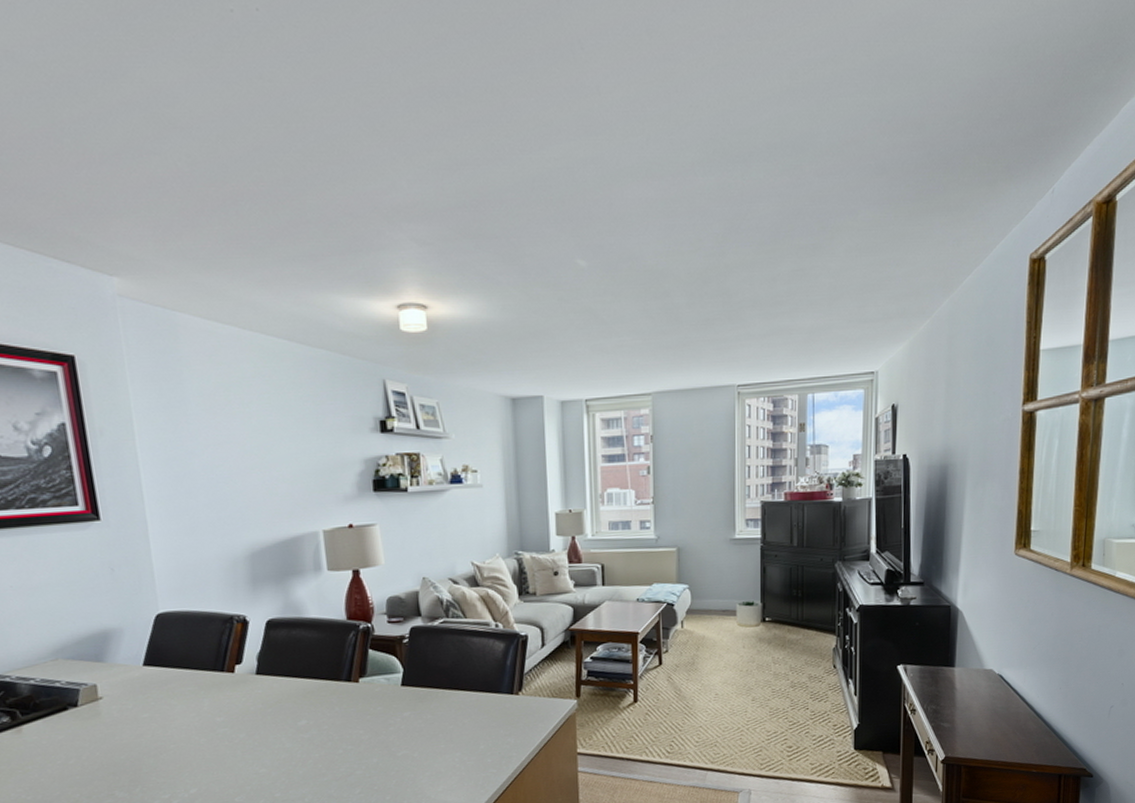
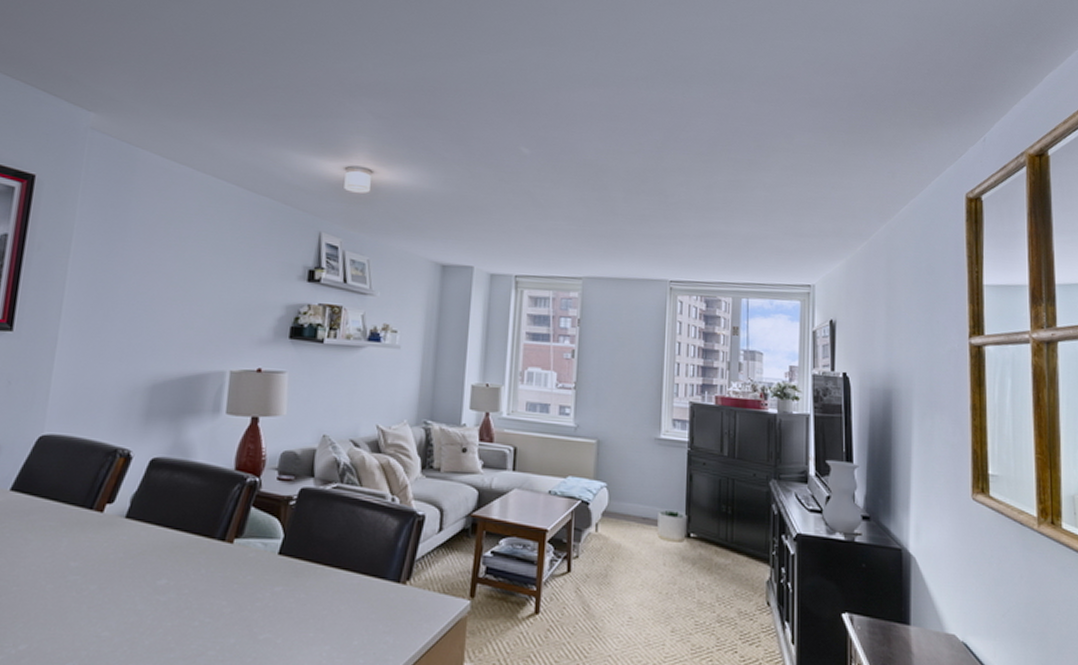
vase: none [882,536,917,600] -> present [822,459,862,535]

